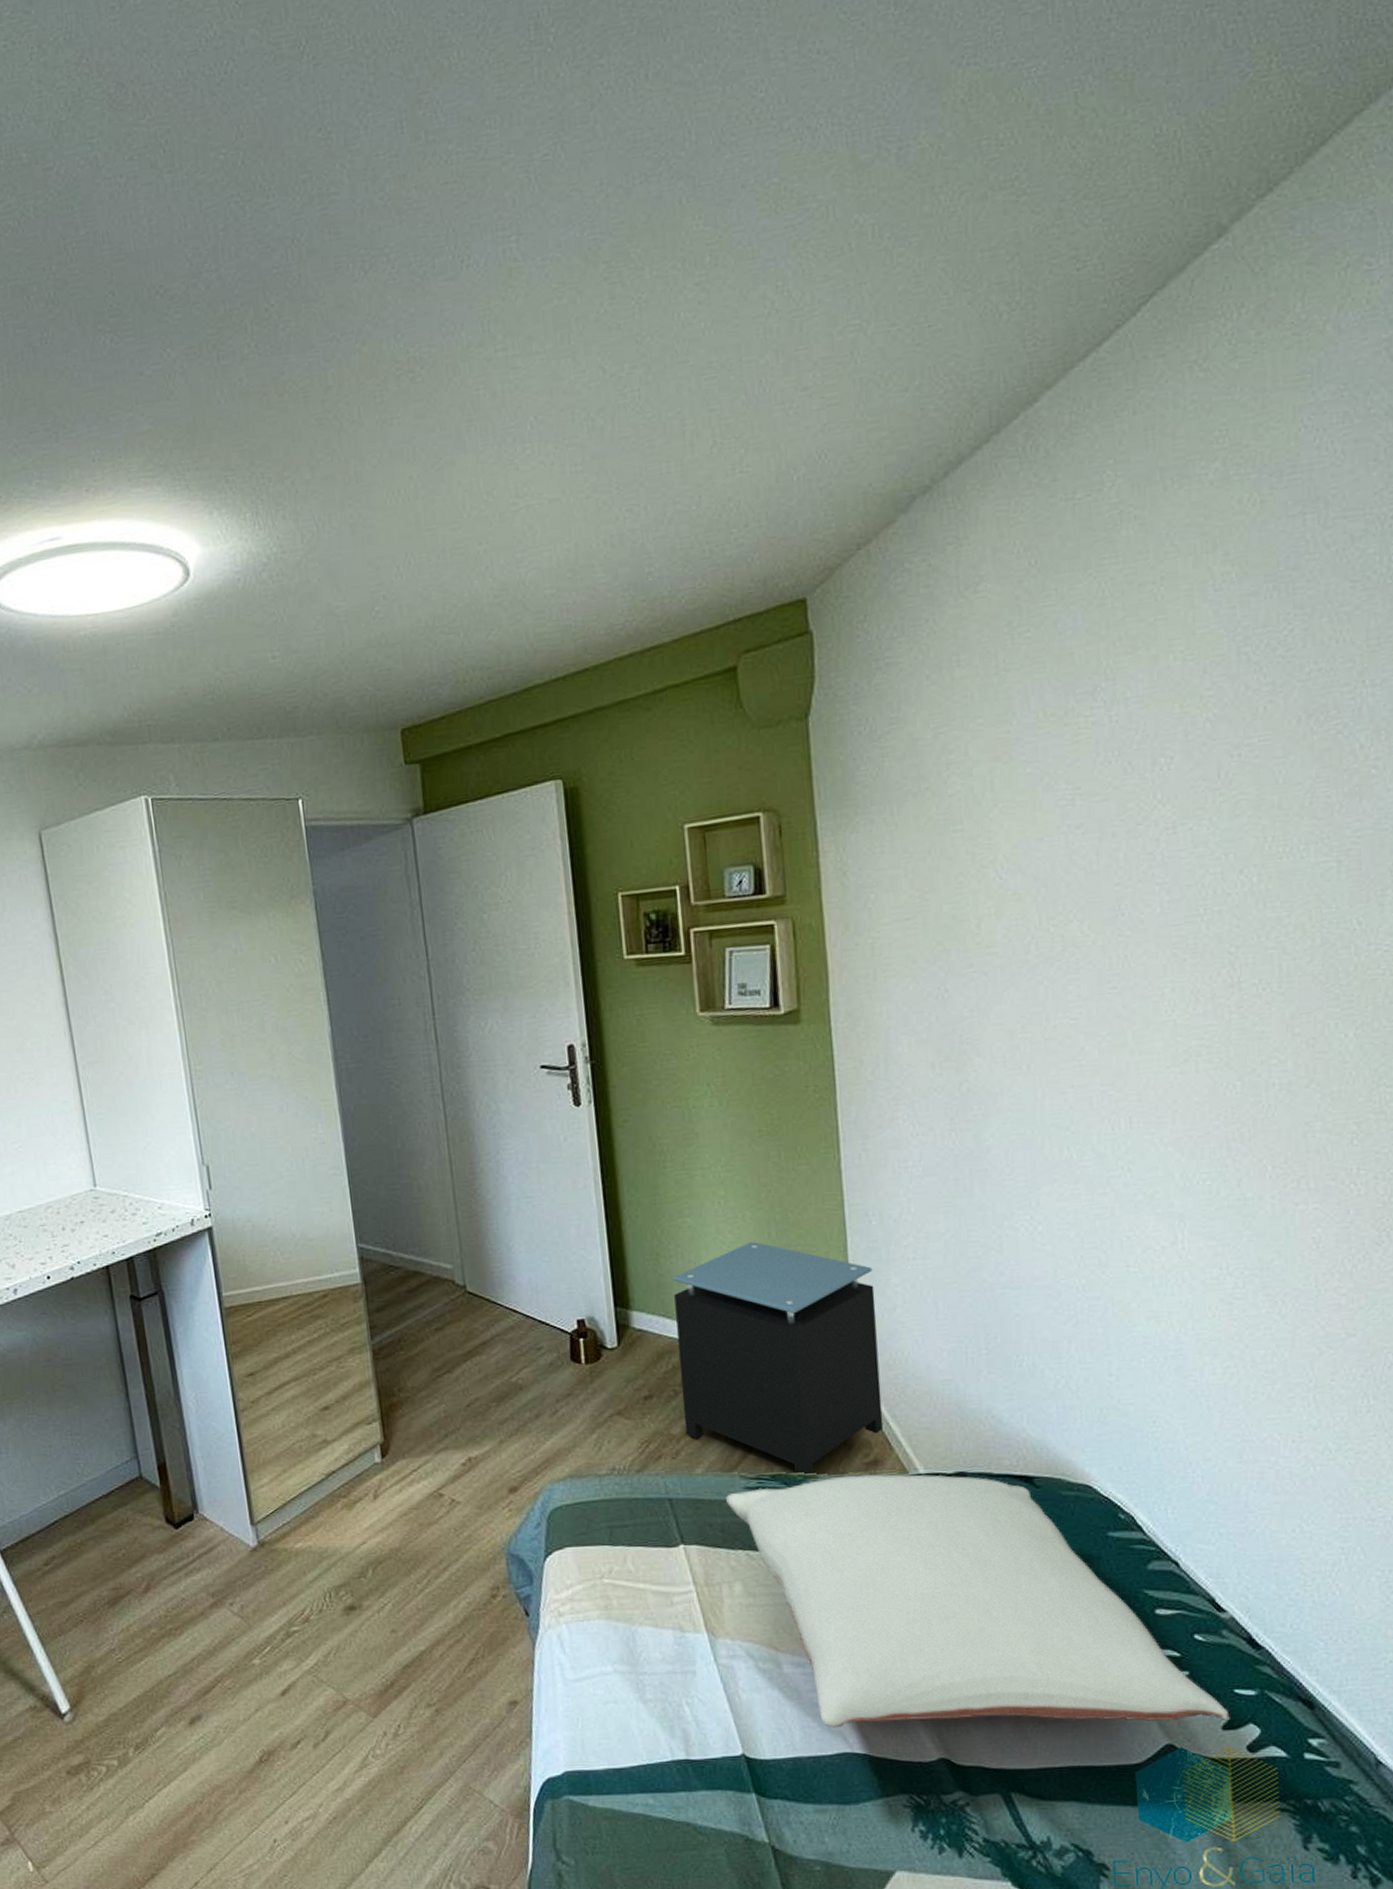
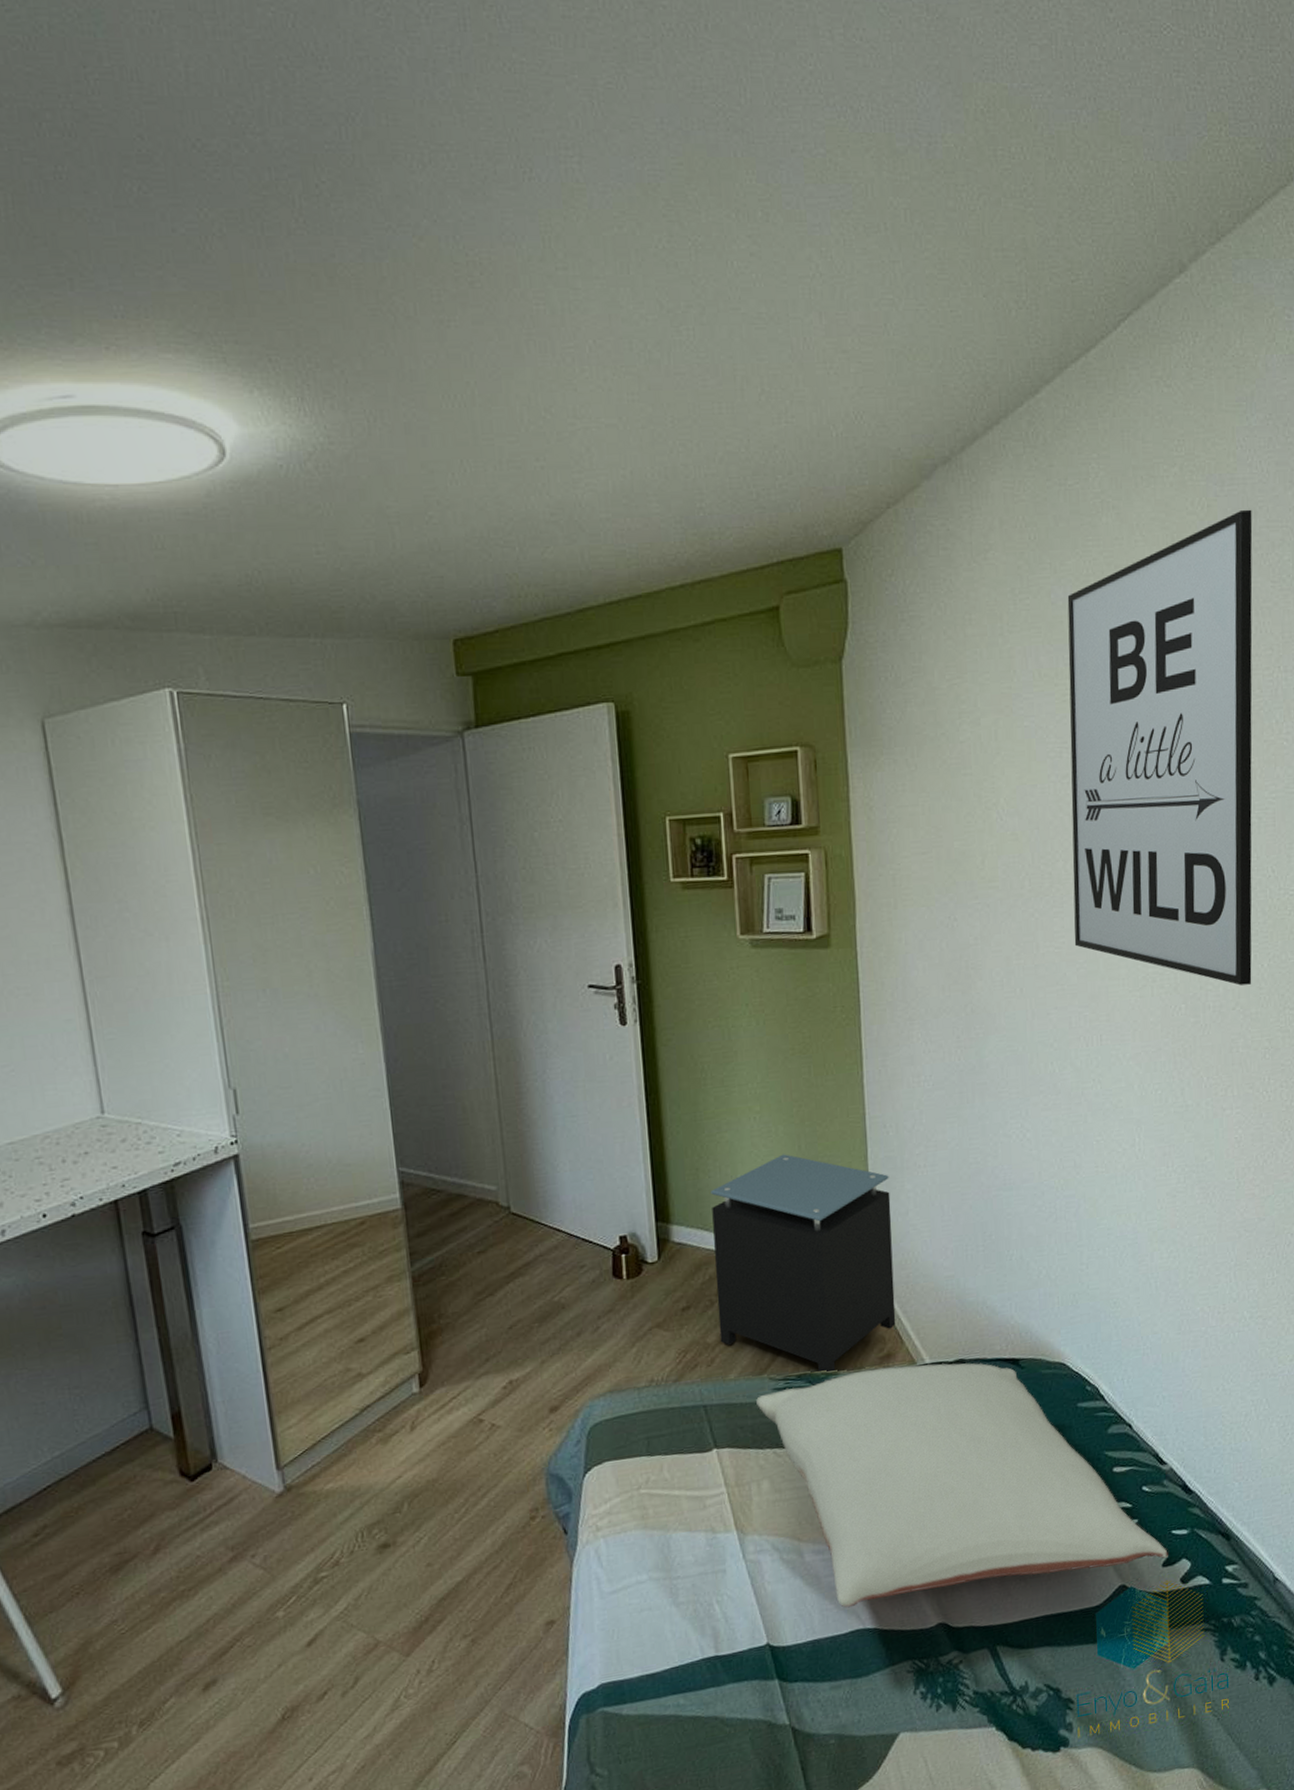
wall art: none [1078,499,1332,1059] -> present [1067,509,1253,986]

